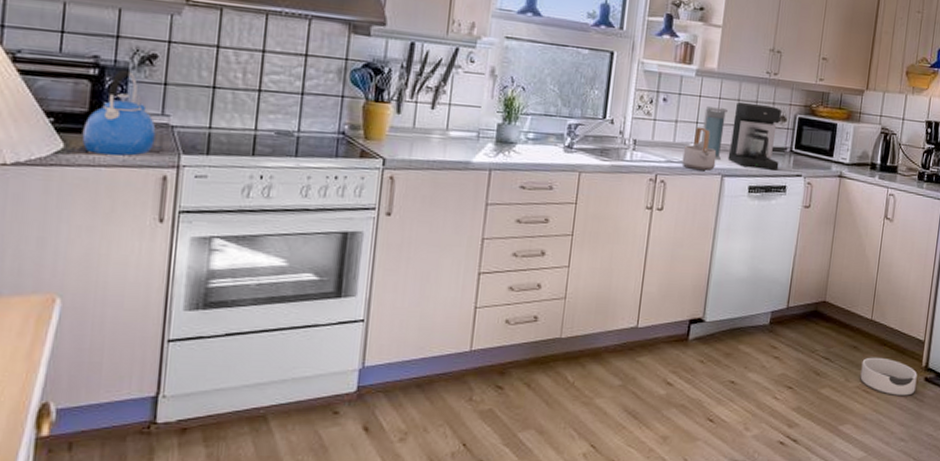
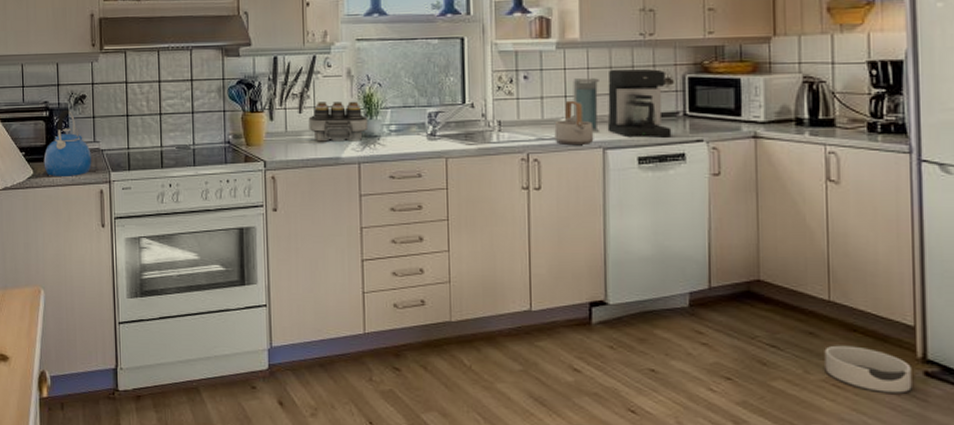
spice rack: none [440,99,507,147] -> present [308,101,369,142]

